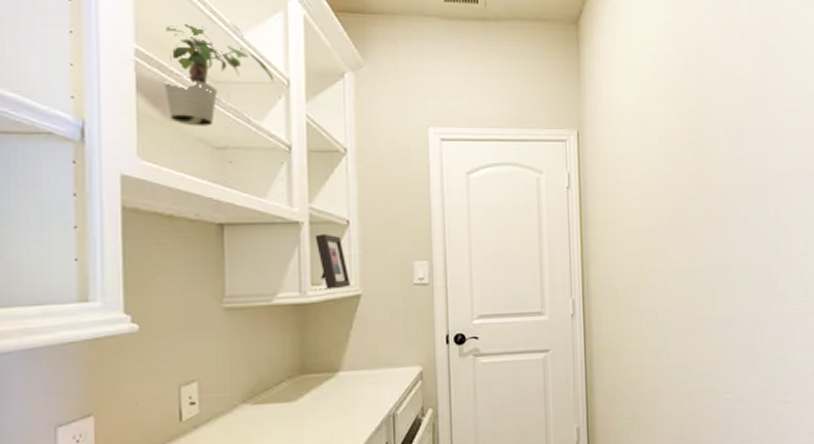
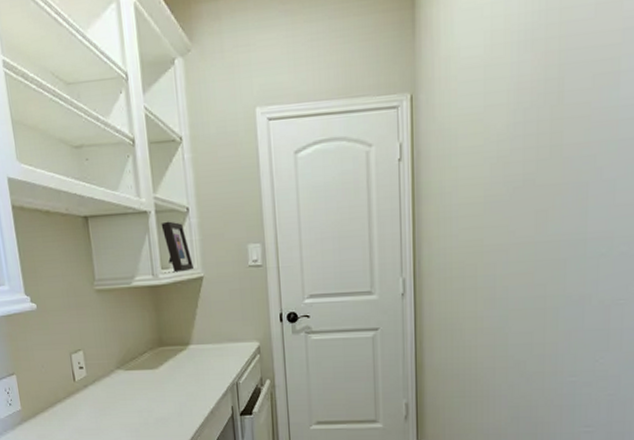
potted plant: present [164,22,274,126] -> none [23,22,114,129]

